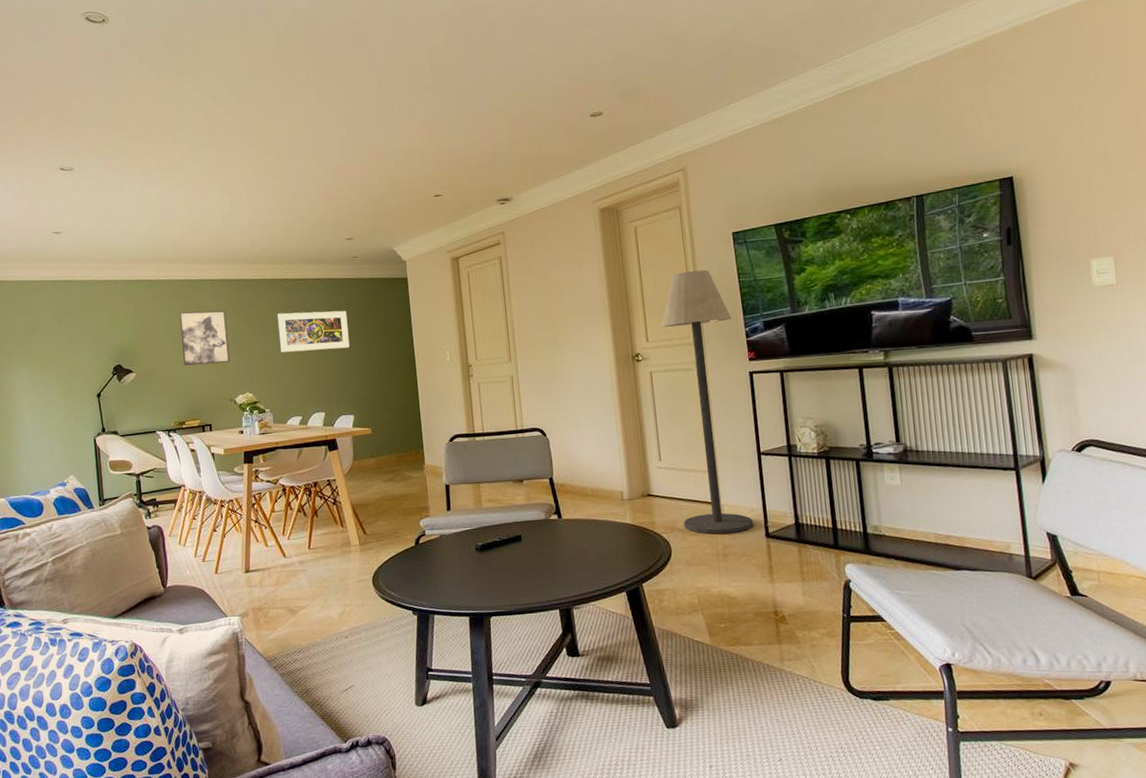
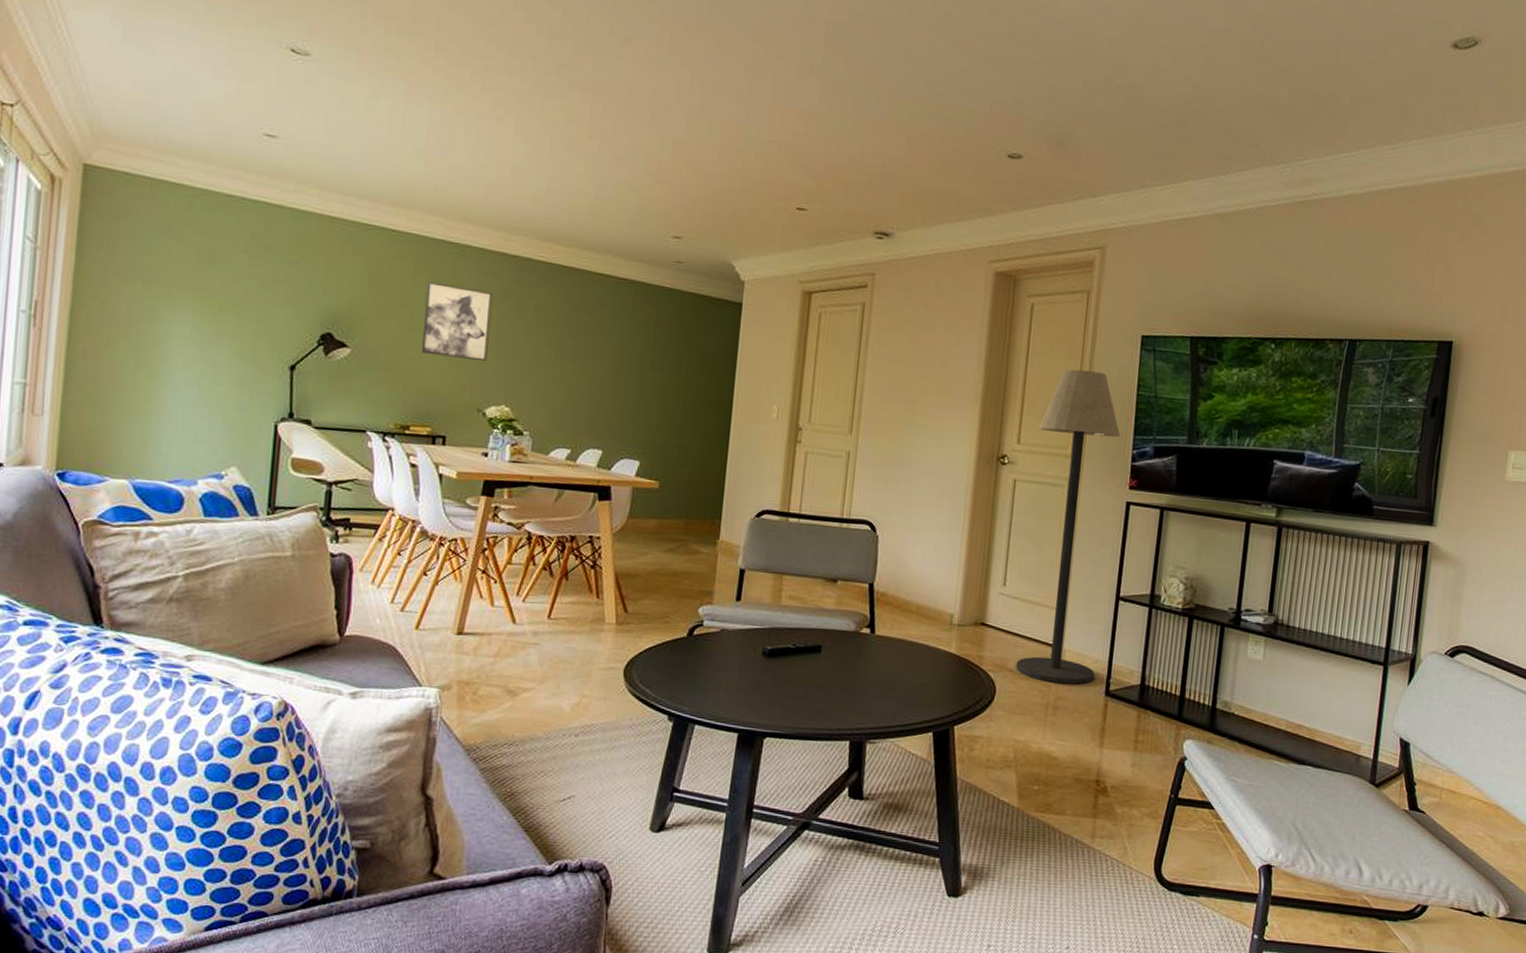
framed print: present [278,310,350,353] -> none [559,312,656,376]

